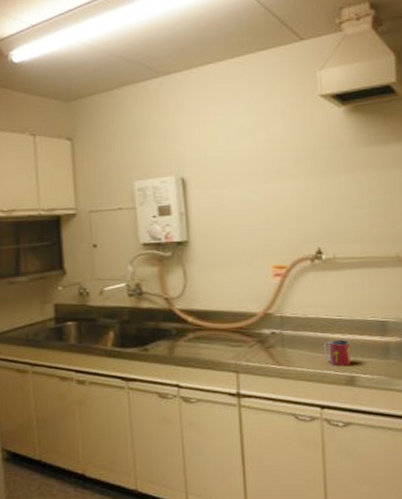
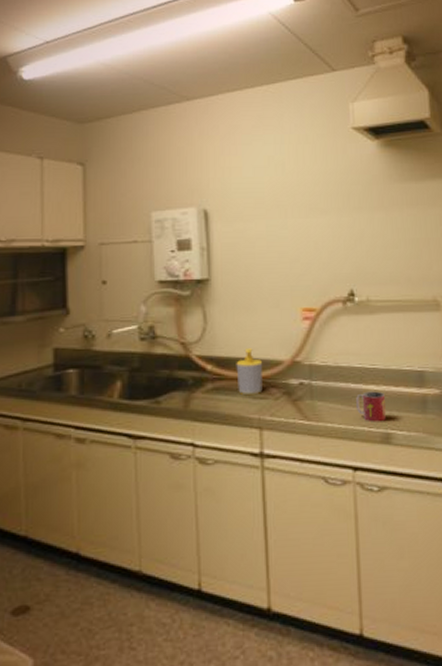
soap bottle: none [214,302,239,343] -> present [236,348,263,394]

